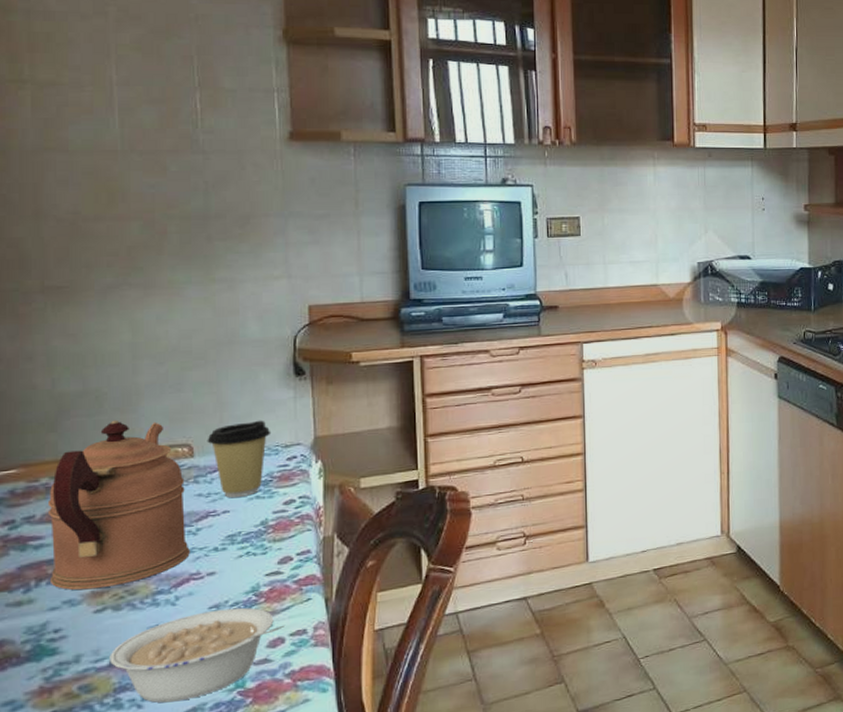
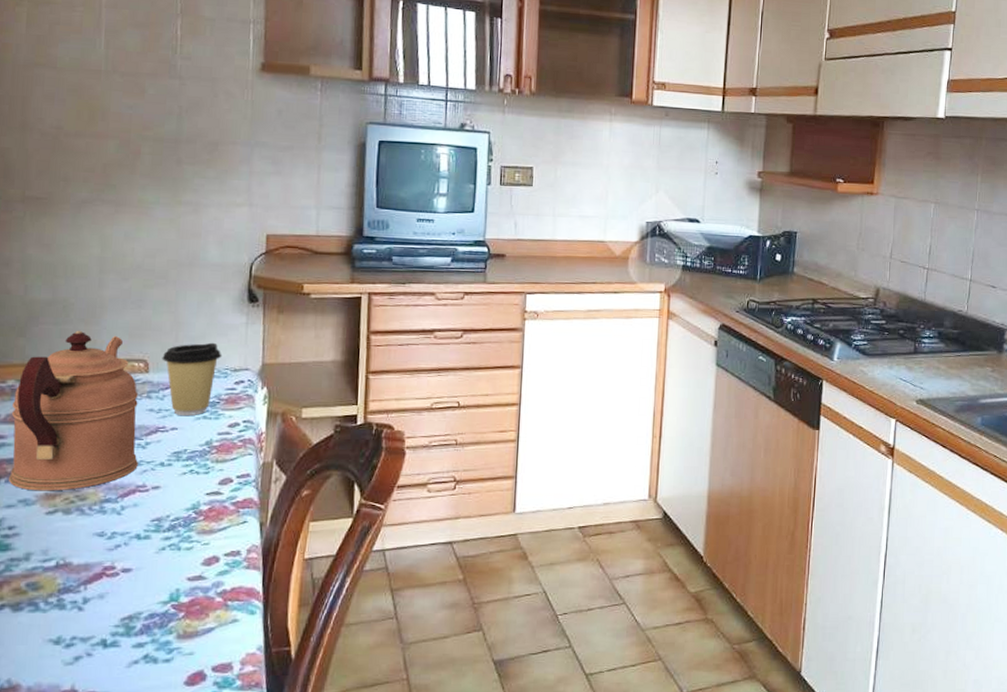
legume: present [109,607,284,703] -> none [56,523,220,608]

